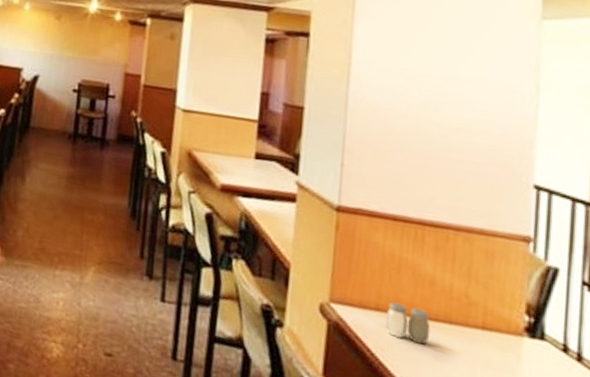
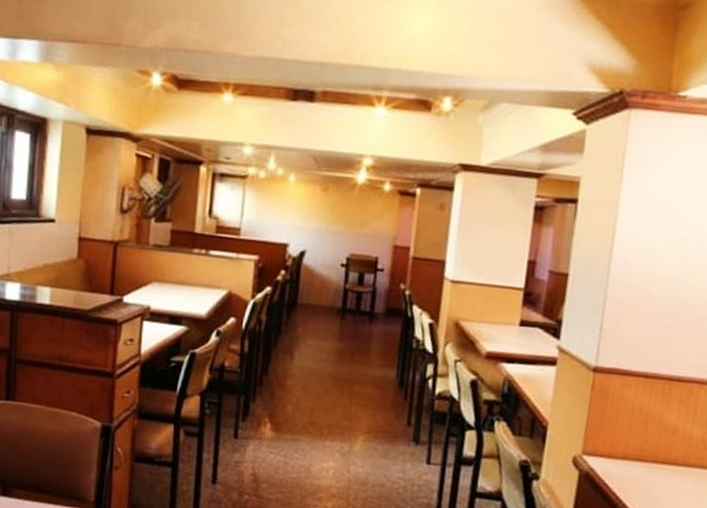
salt and pepper shaker: present [386,301,431,345] -> none [631,451,670,486]

